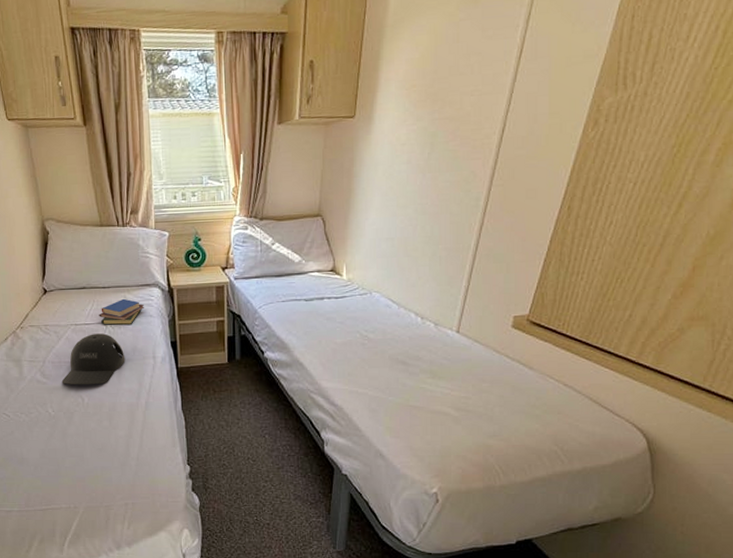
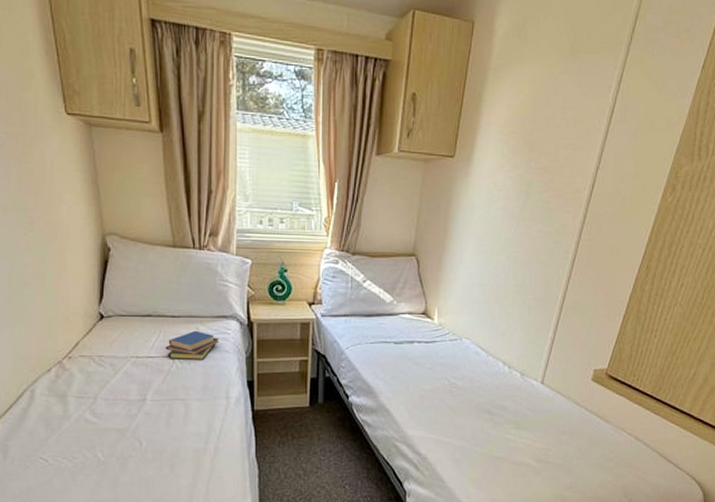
baseball cap: present [61,333,126,386] -> none [116,368,194,427]

